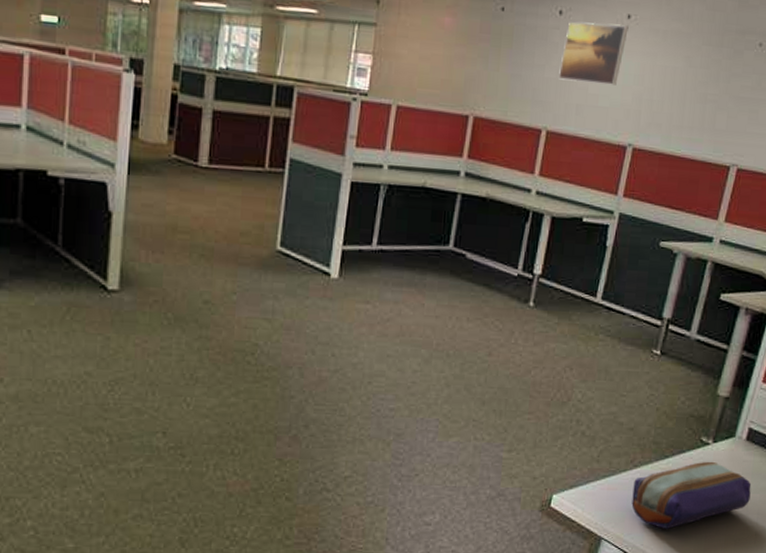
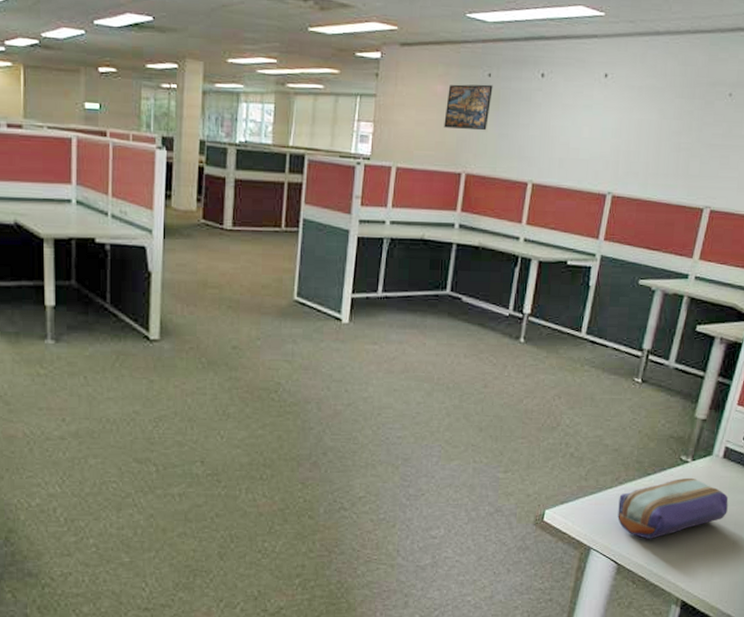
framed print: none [451,17,506,70] -> present [444,84,493,131]
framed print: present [558,22,629,85] -> none [542,83,606,139]

